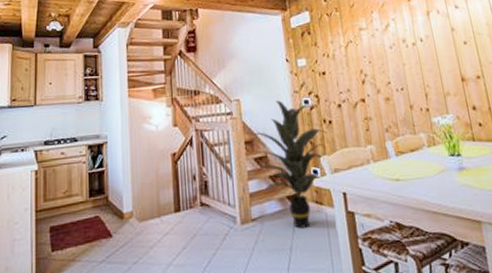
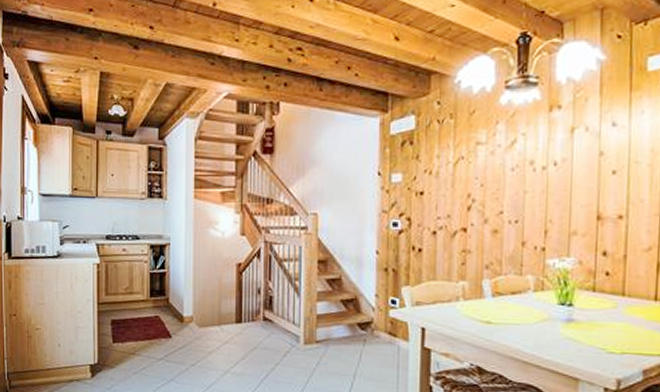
indoor plant: present [253,100,327,229] -> none [329,219,414,357]

